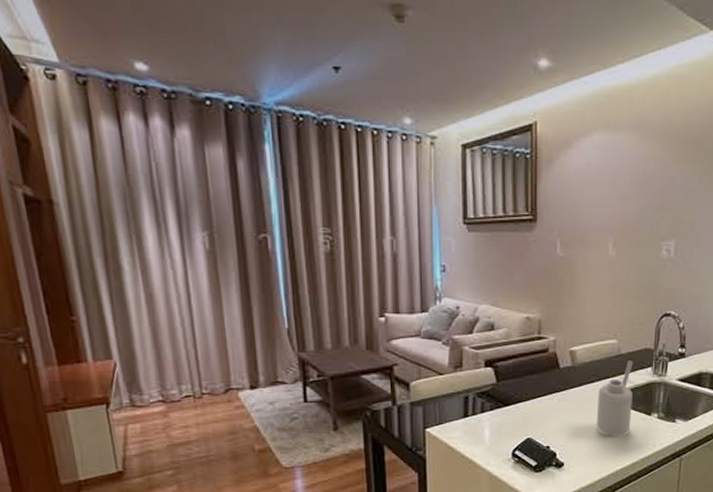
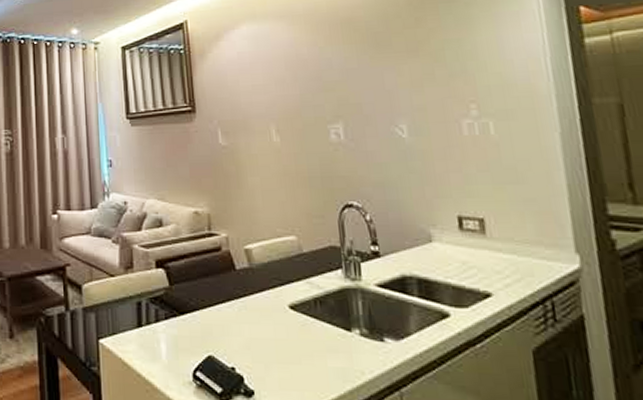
soap dispenser: present [597,361,633,436] -> none [283,261,329,358]

